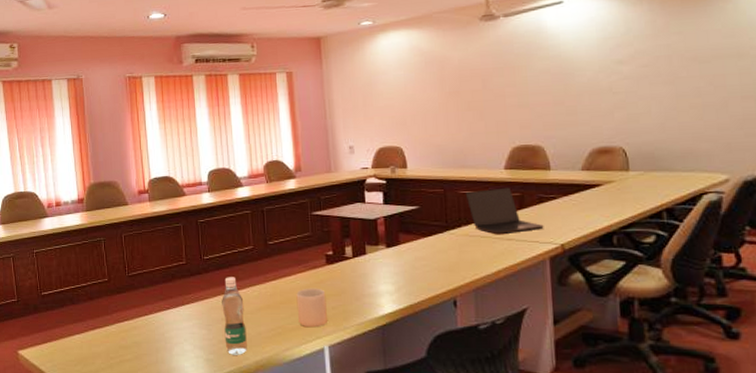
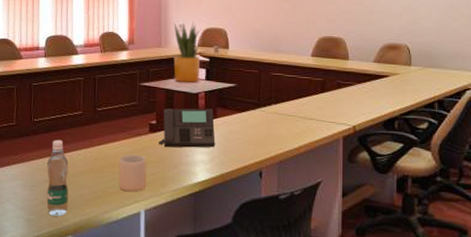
phone: none [336,234,401,280] -> present [158,108,215,148]
planter: none [343,142,378,209] -> present [173,22,204,83]
laptop: present [465,187,544,235] -> none [277,72,340,115]

